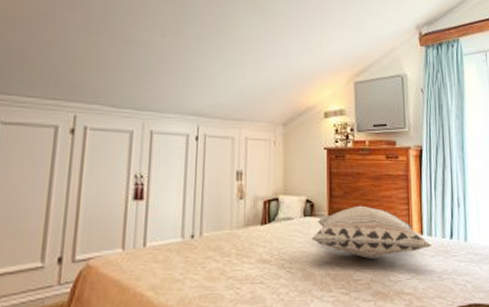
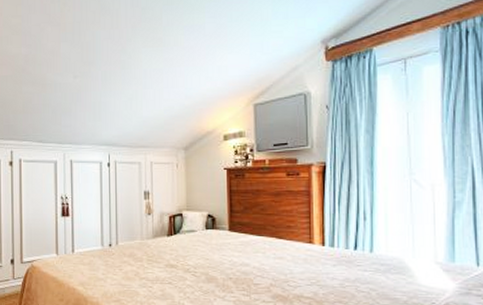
decorative pillow: present [311,205,431,259] -> none [213,219,333,266]

